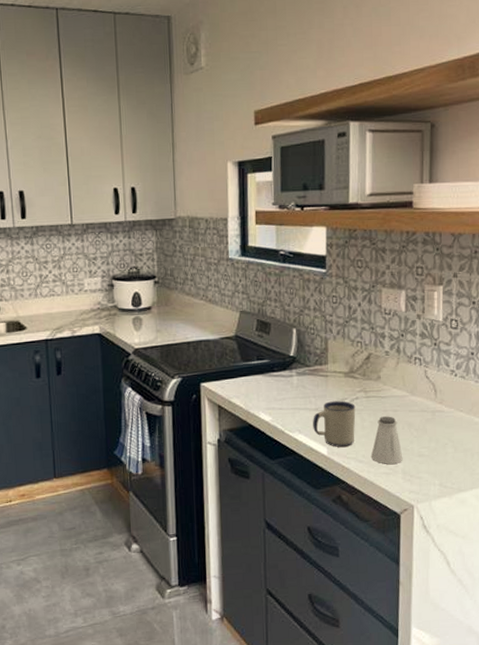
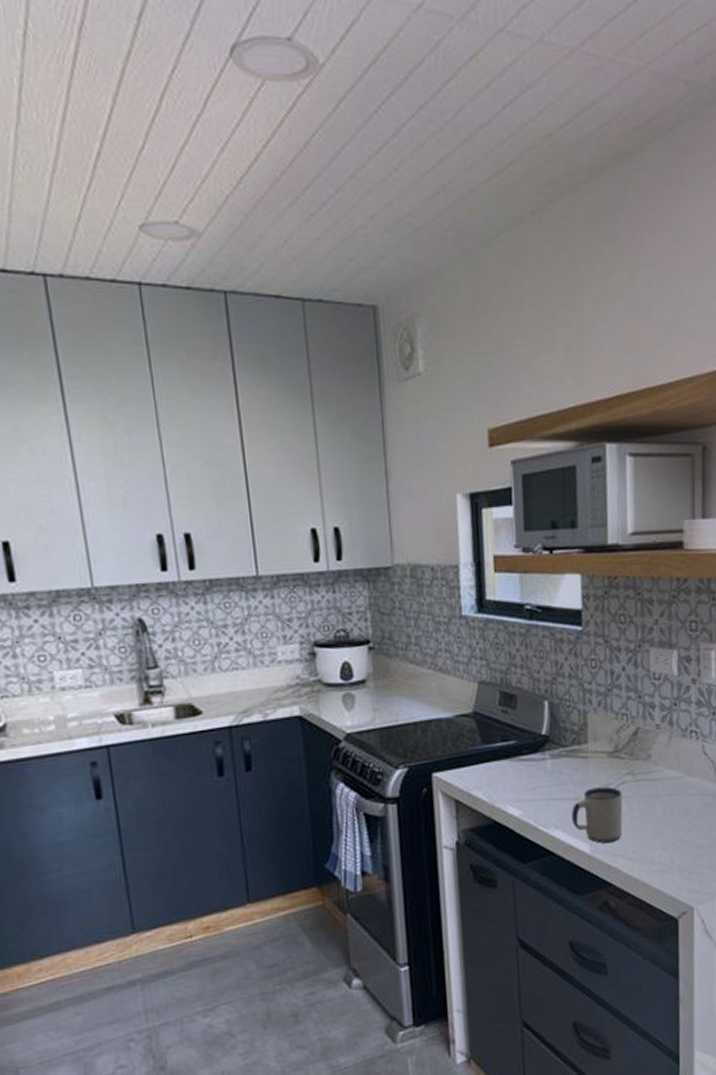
saltshaker: present [370,416,403,464] -> none [641,802,680,860]

